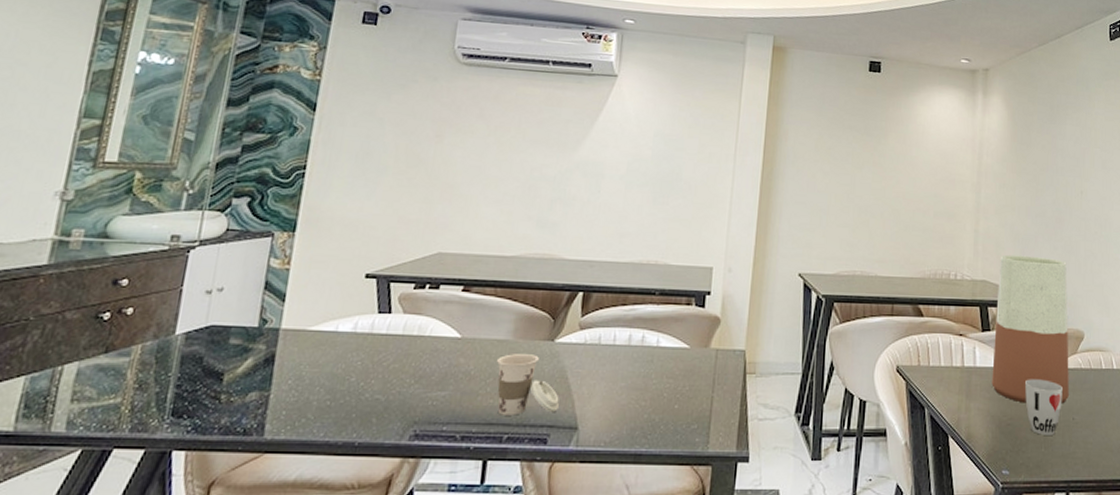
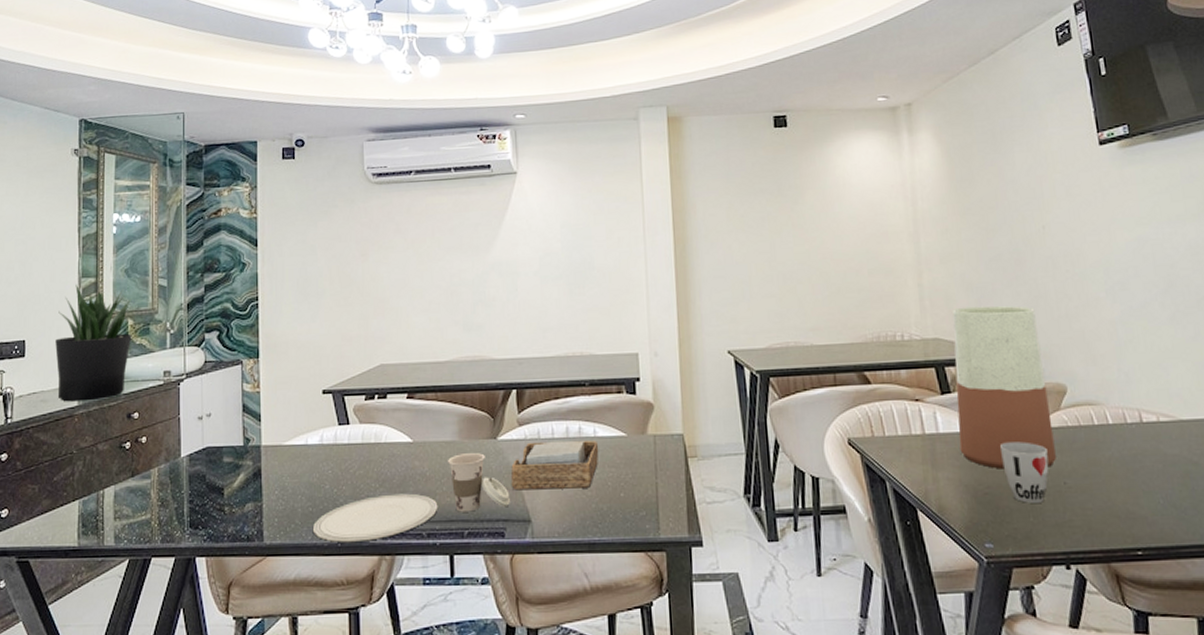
planter: none [22,124,144,260] -> present [55,284,132,402]
plate: none [326,391,479,443] -> present [312,493,438,543]
napkin holder: none [562,347,660,398] -> present [511,440,599,490]

